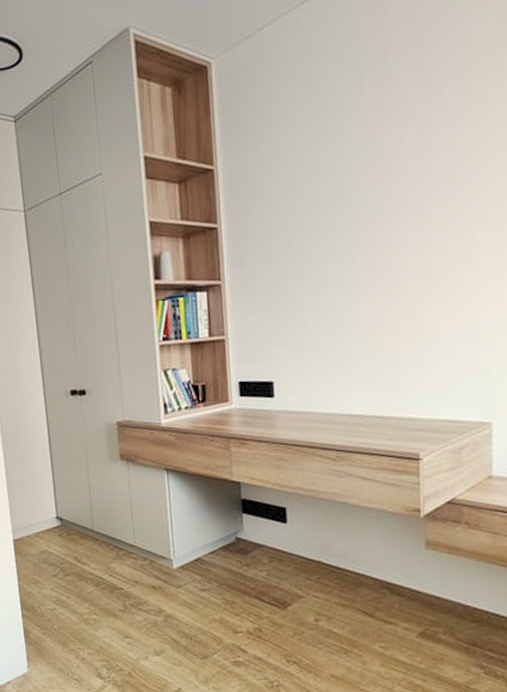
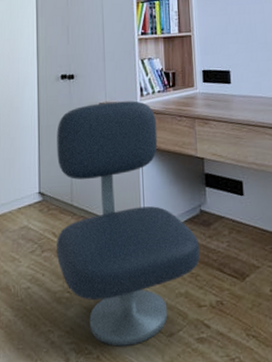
office chair: none [70,418,236,665] -> present [57,100,200,347]

